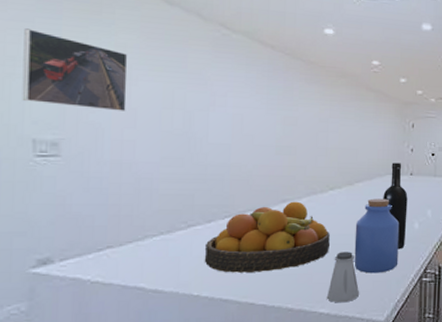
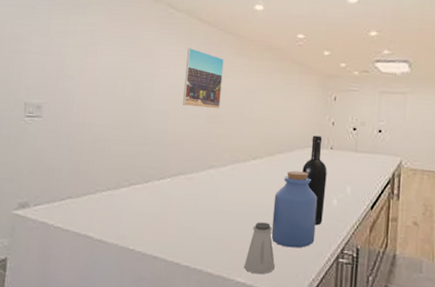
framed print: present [22,28,128,111] -> none [20,13,96,81]
fruit bowl: present [204,201,330,273] -> none [140,168,250,234]
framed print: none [247,74,293,140] -> present [183,48,224,109]

